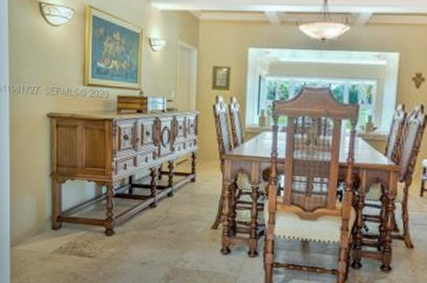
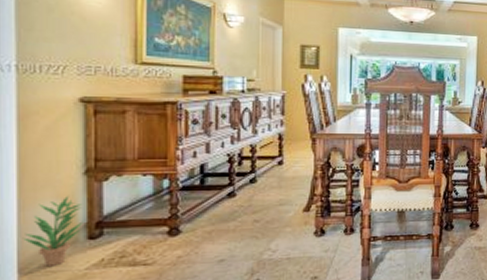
potted plant: none [13,193,49,247] -> present [23,196,83,266]

